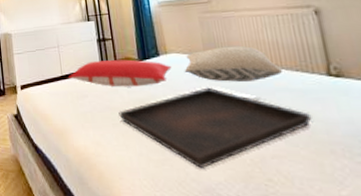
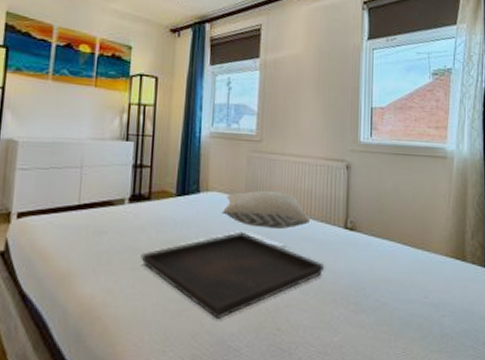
pillow: present [68,59,172,87] -> none [86,191,210,226]

